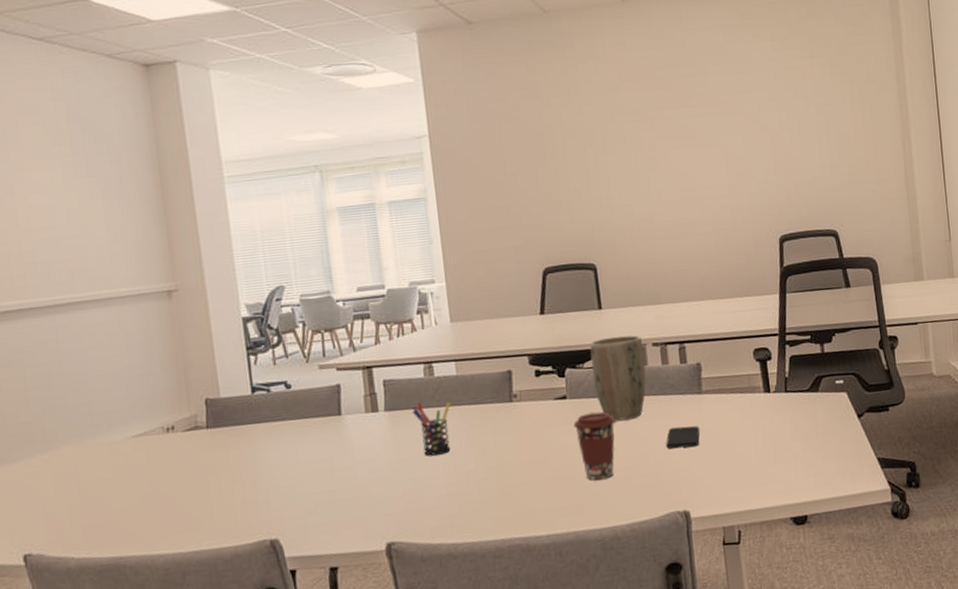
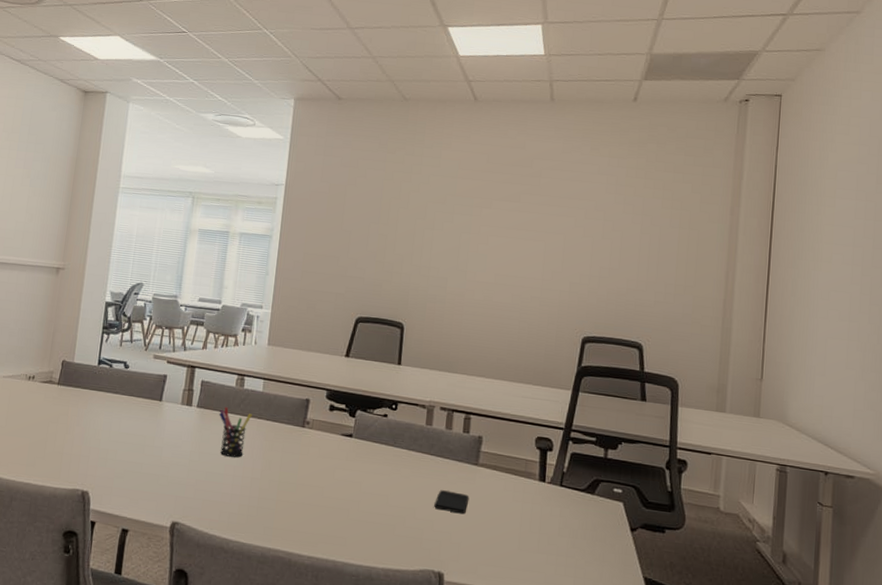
coffee cup: present [573,411,616,480] -> none [353,455,393,520]
plant pot: present [590,335,646,421] -> none [379,391,432,472]

